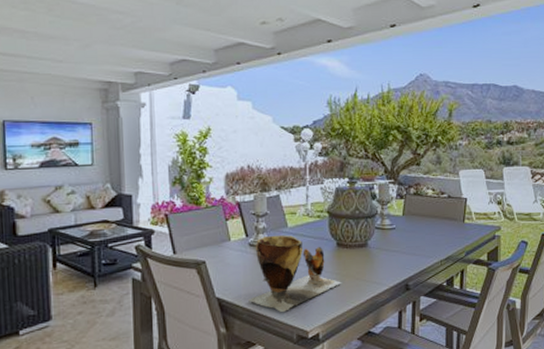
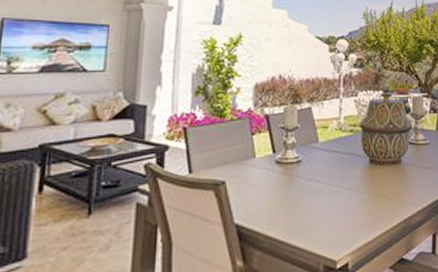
clay pot: present [248,234,342,312] -> none [271,150,374,239]

